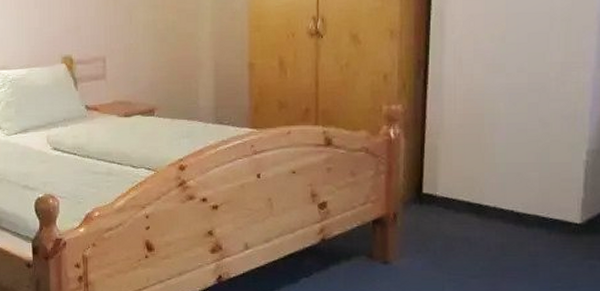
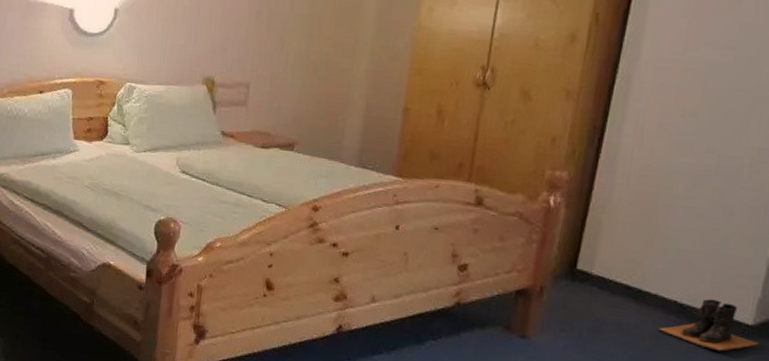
boots: none [501,205,588,252] -> present [658,299,759,352]

